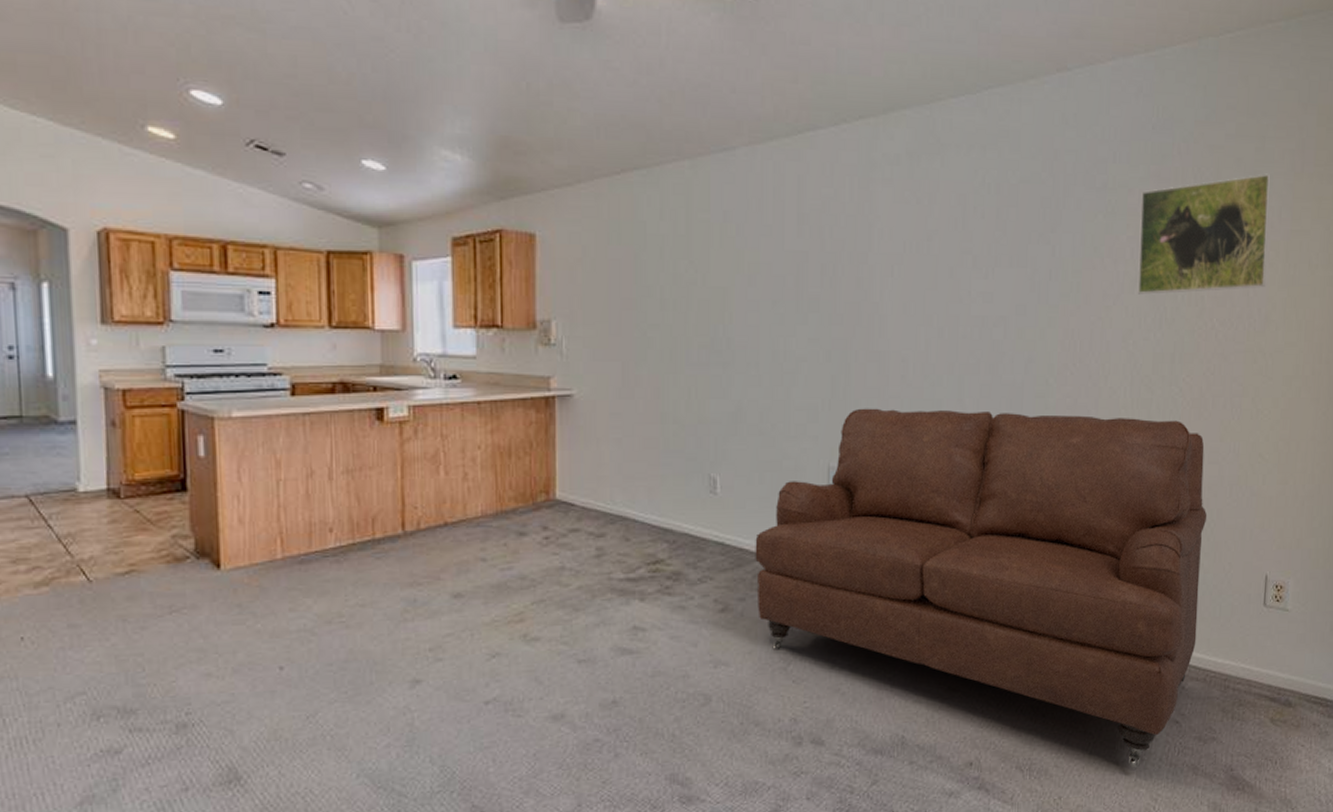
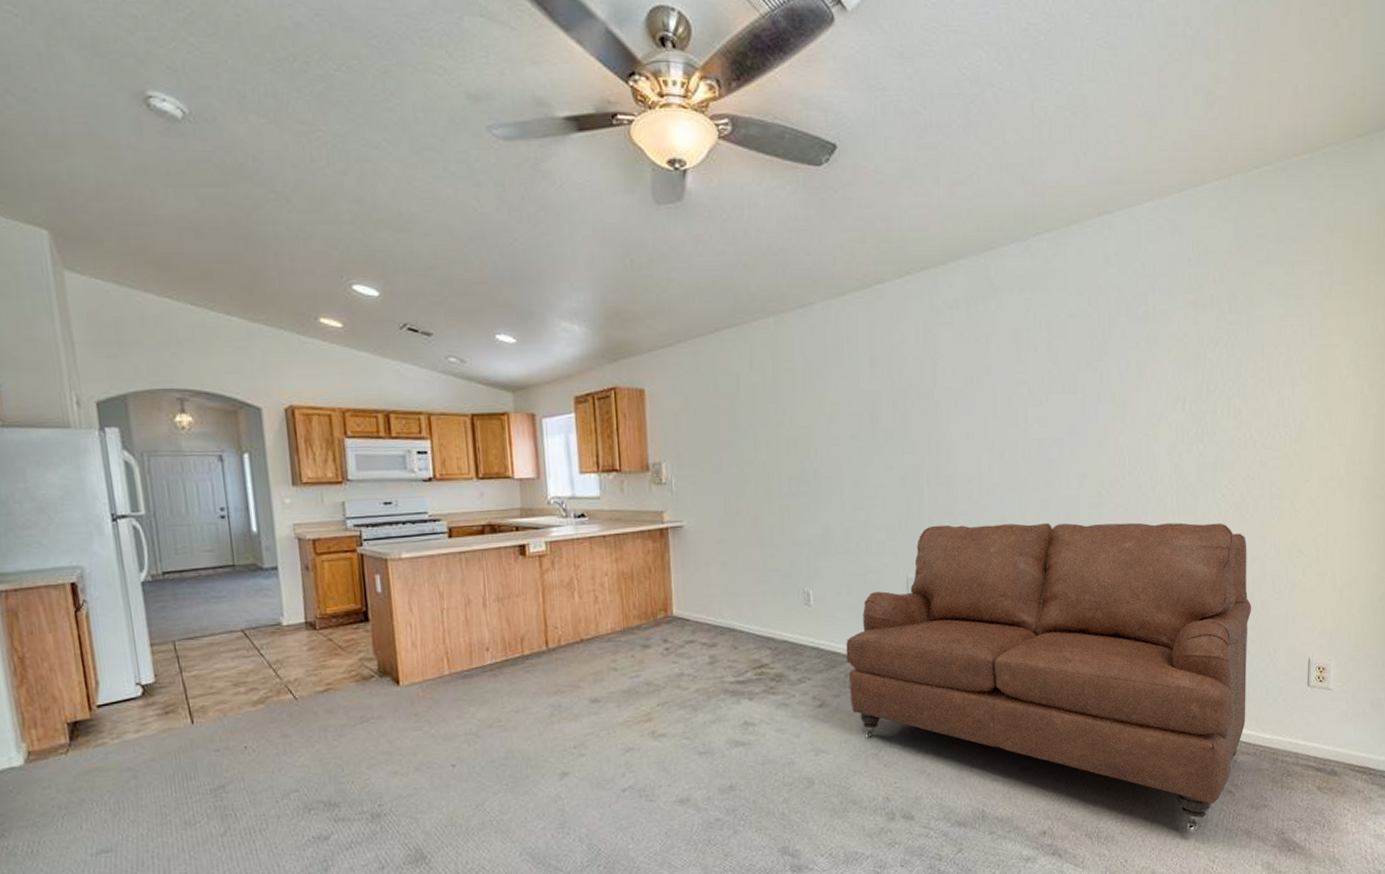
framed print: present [1137,173,1271,295] -> none [1180,295,1301,412]

